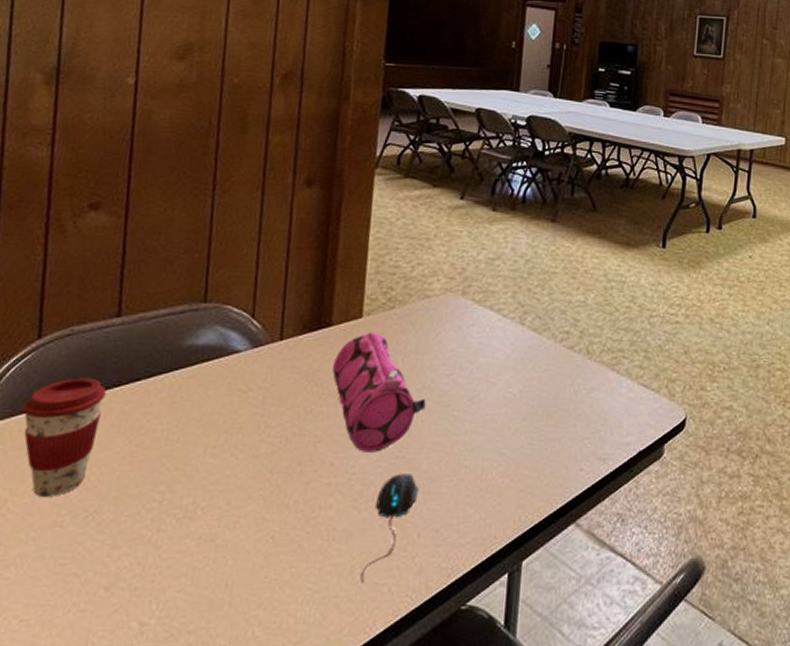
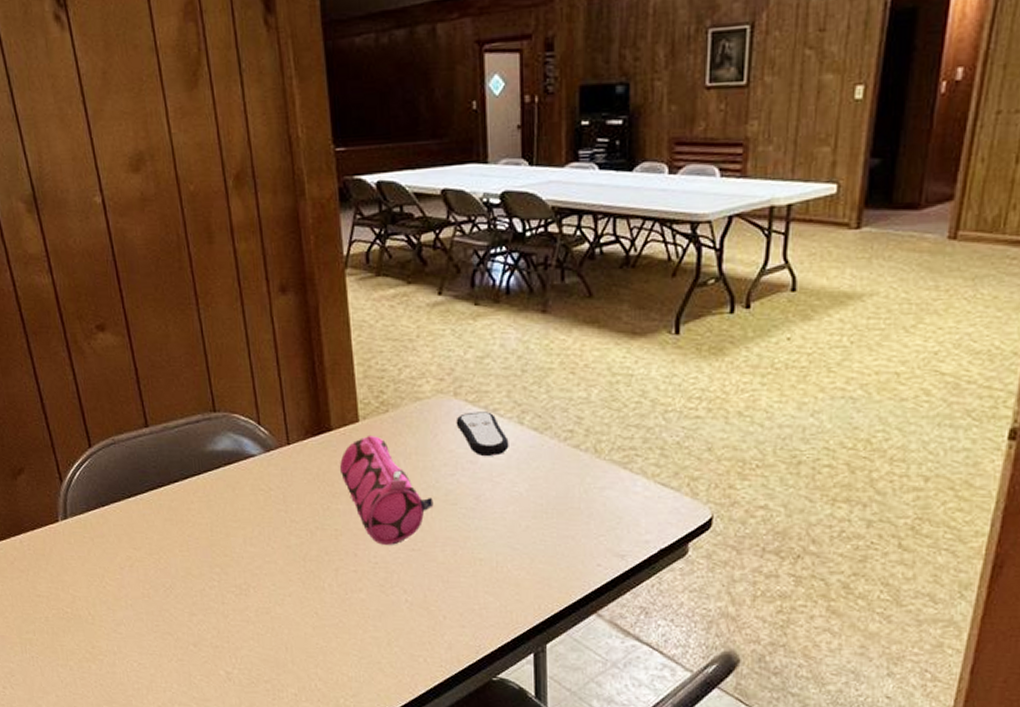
coffee cup: present [21,377,107,497] -> none [93,479,157,574]
mouse: present [360,473,419,583] -> none [397,564,439,653]
remote control: none [460,311,509,356] -> present [456,412,509,456]

